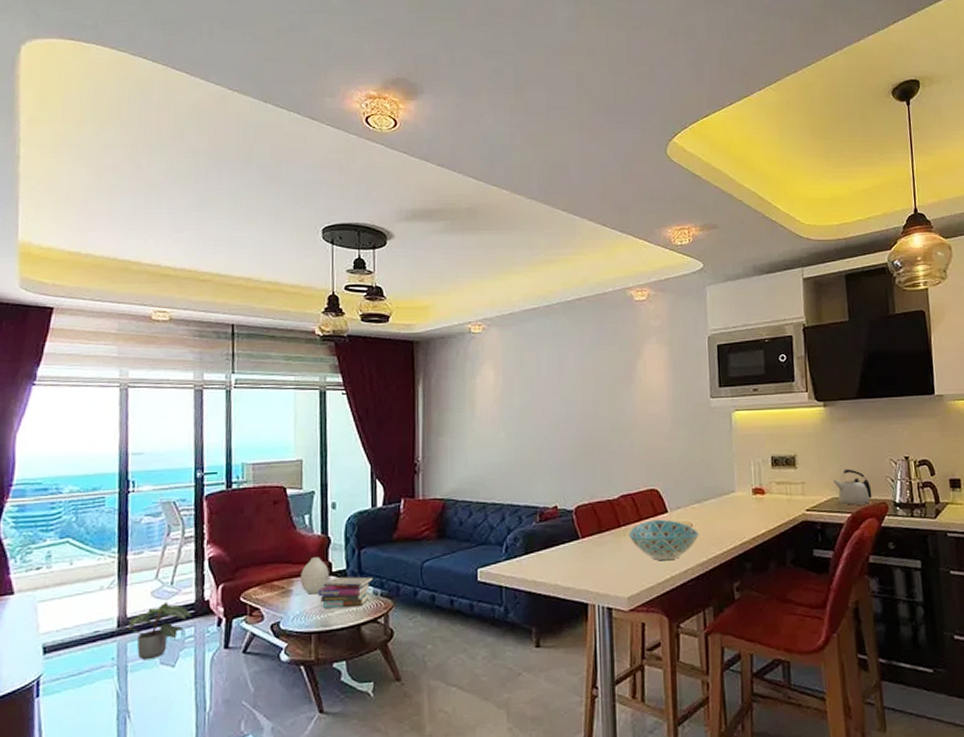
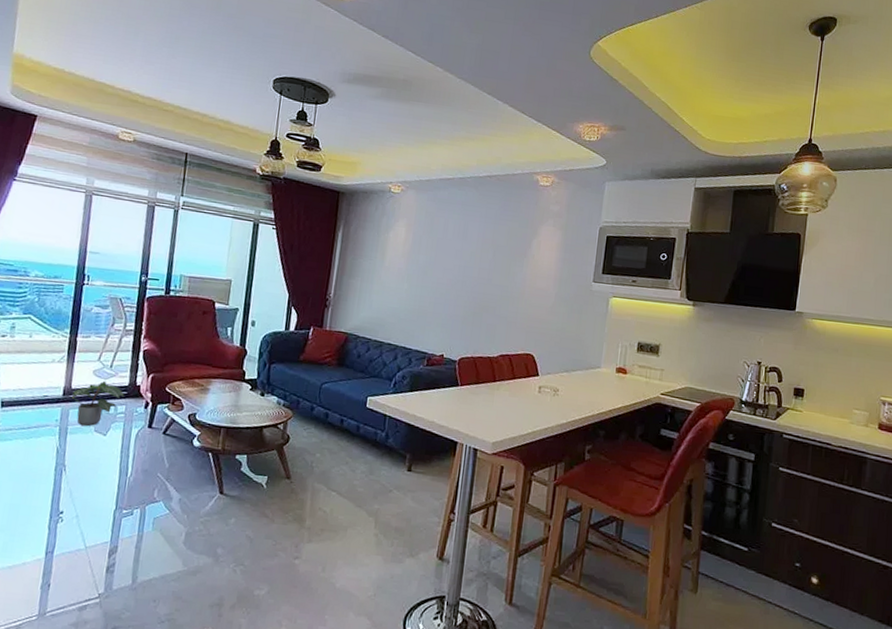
vase: present [301,557,329,595] -> none [217,364,243,396]
books: present [317,576,373,608] -> none [230,384,279,412]
bowl: present [628,520,699,561] -> none [501,380,563,418]
kettle: present [834,469,872,506] -> none [690,364,723,399]

